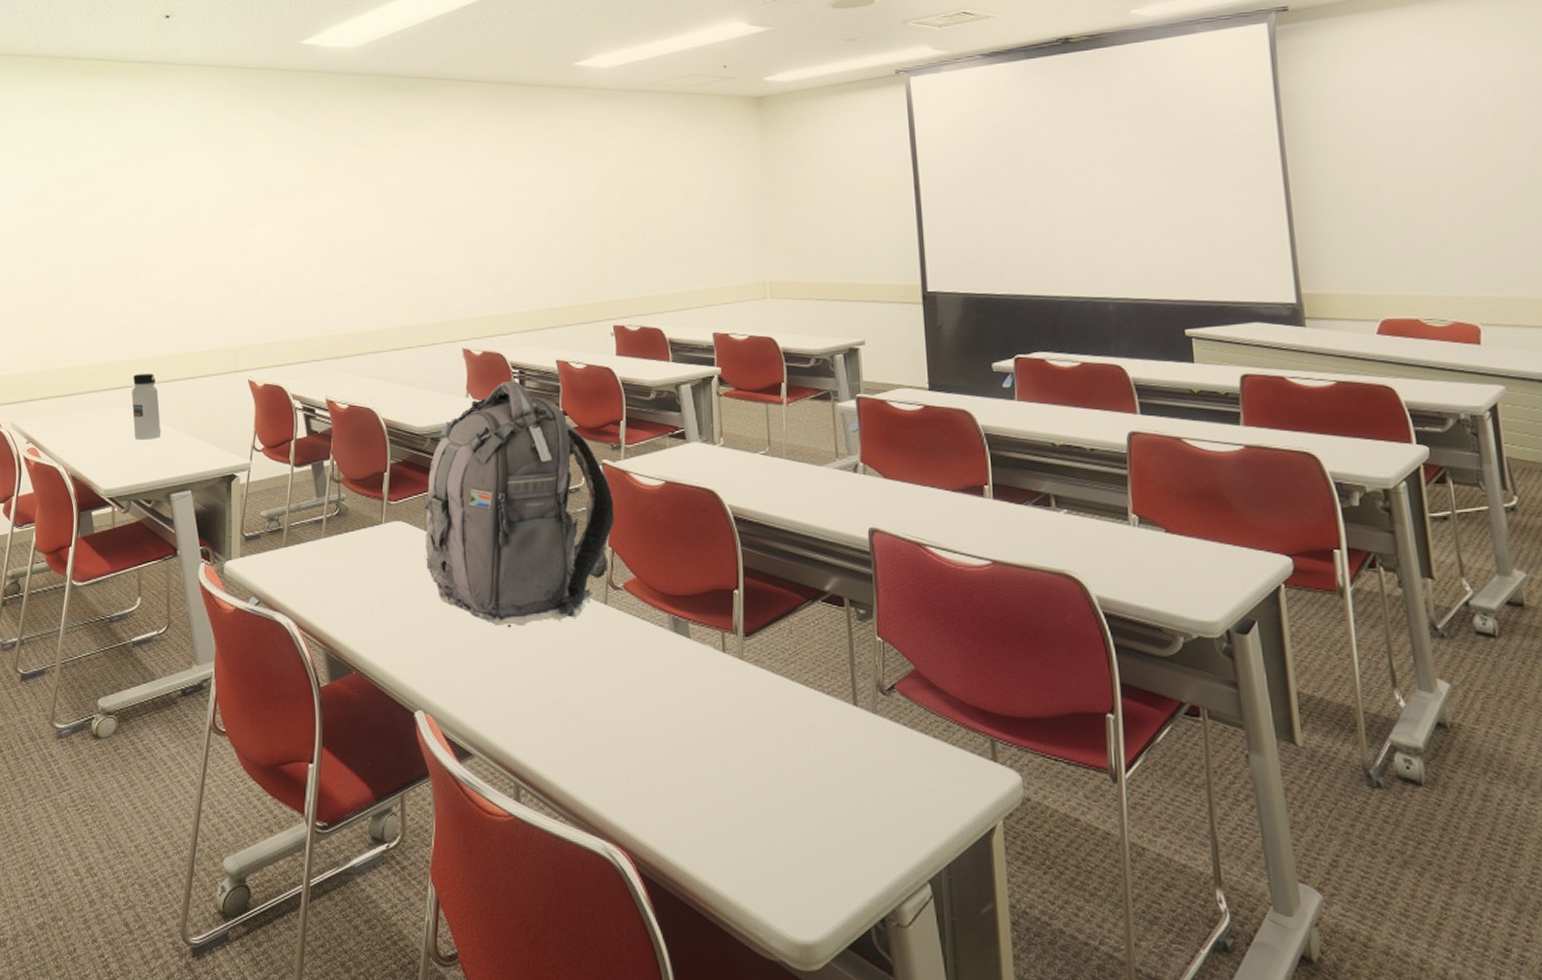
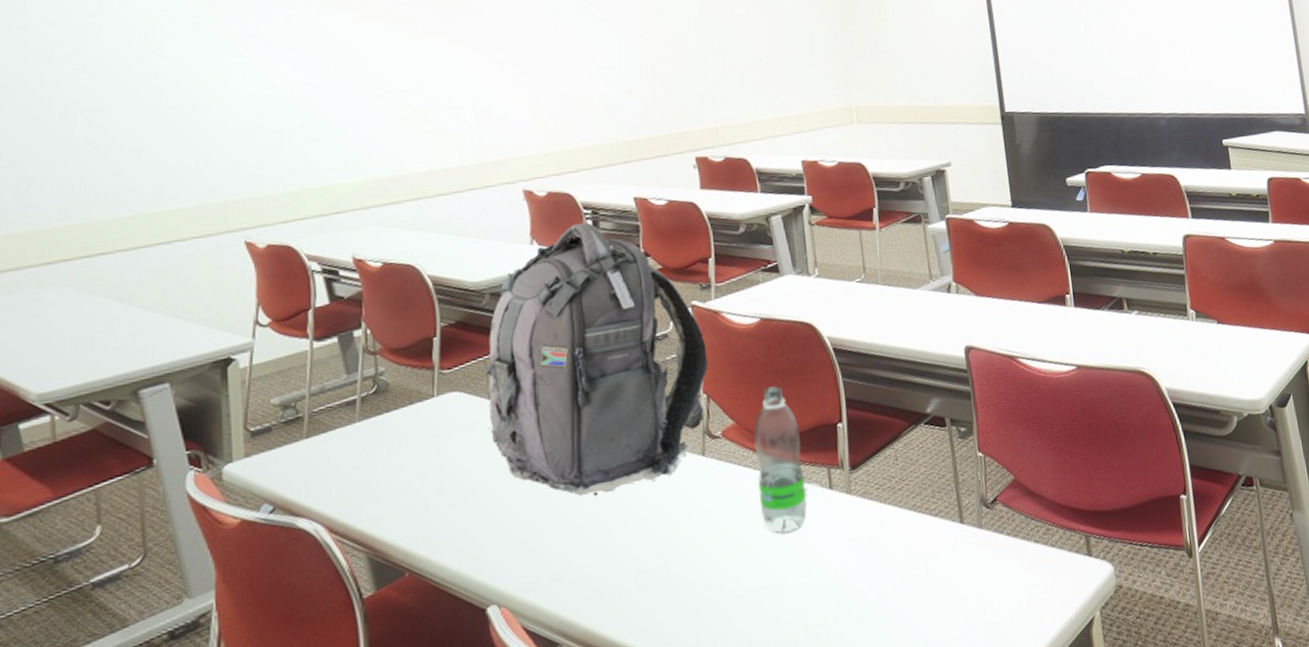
water bottle: present [131,374,161,440] -> none [73,241,120,327]
bottle: none [653,547,700,688] -> present [753,386,808,533]

